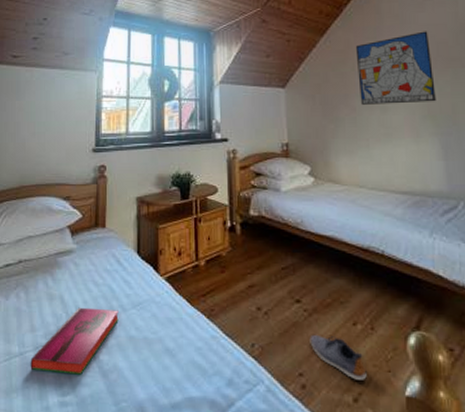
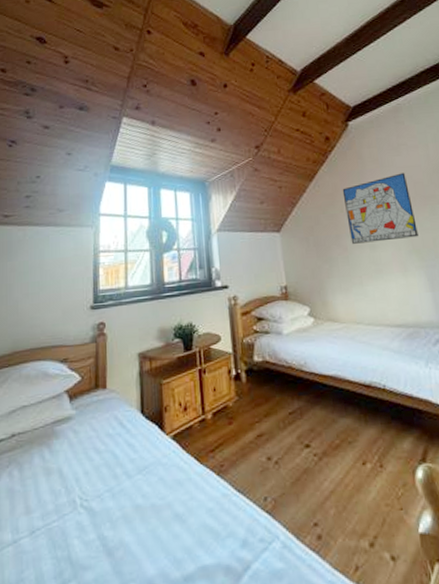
hardback book: present [30,307,119,375] -> none [25,477,123,559]
shoe: present [310,334,367,380] -> none [321,479,381,523]

